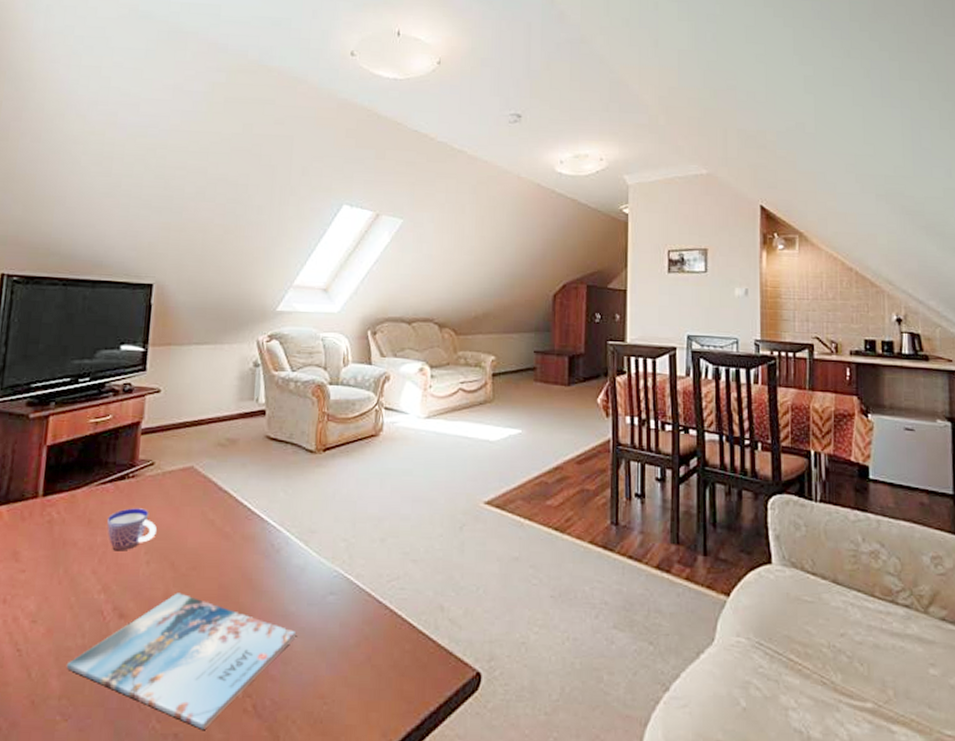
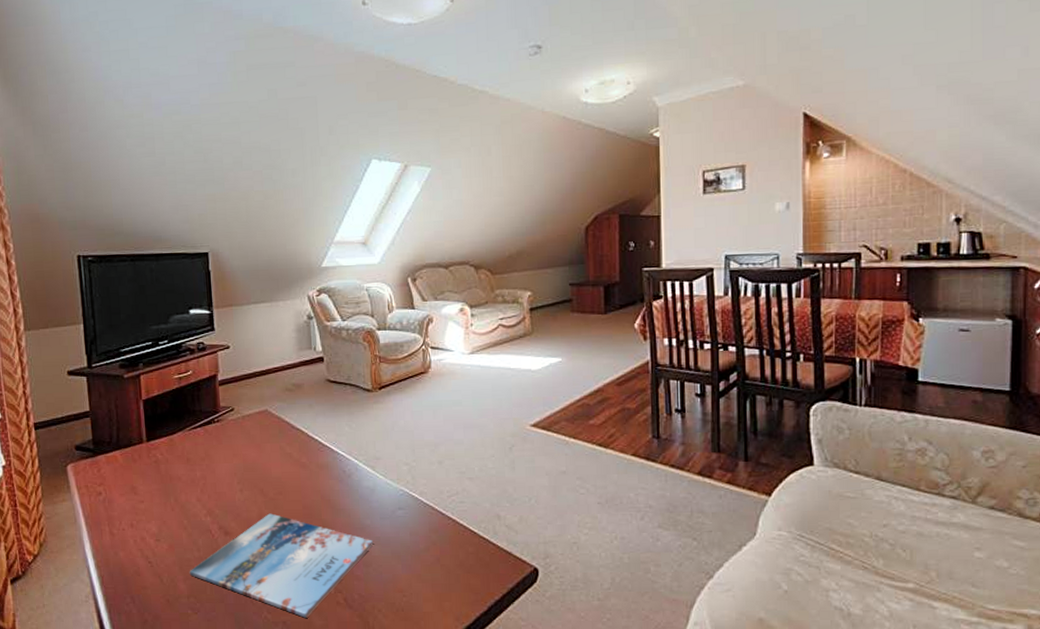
cup: present [107,508,157,551] -> none [203,447,244,483]

